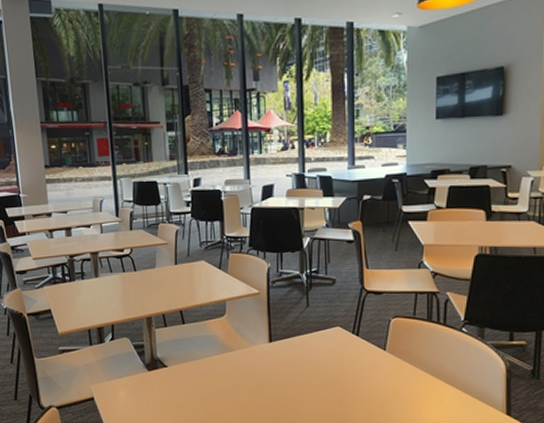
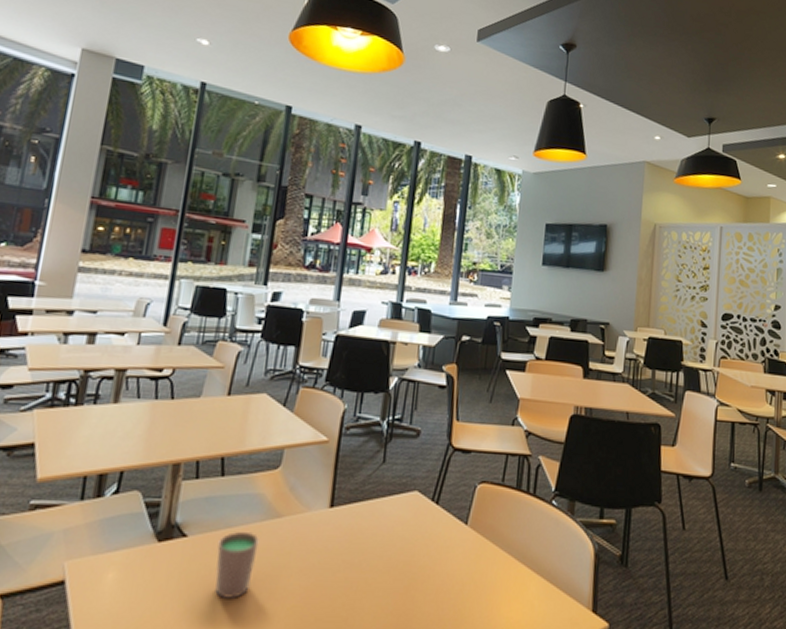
cup: none [190,362,220,407] -> present [215,531,259,598]

